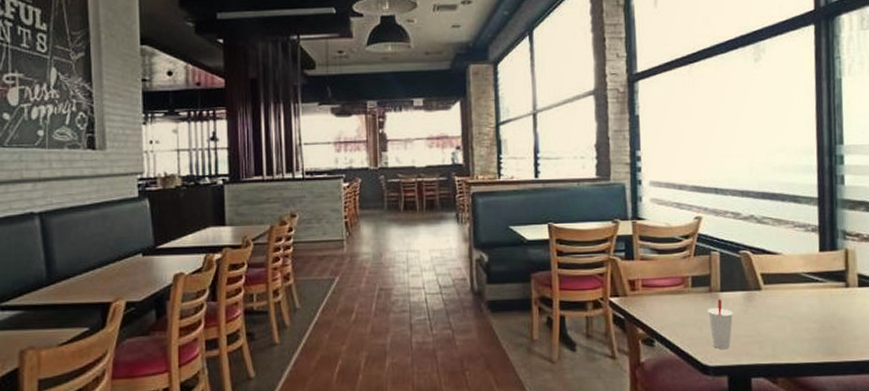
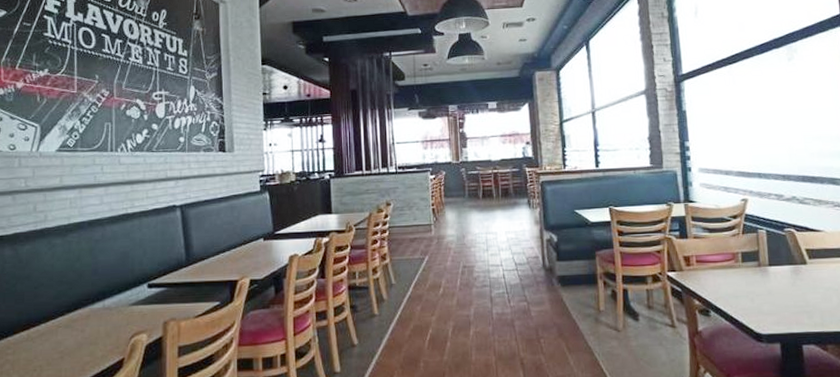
cup: present [707,299,733,350] -> none [757,273,782,319]

